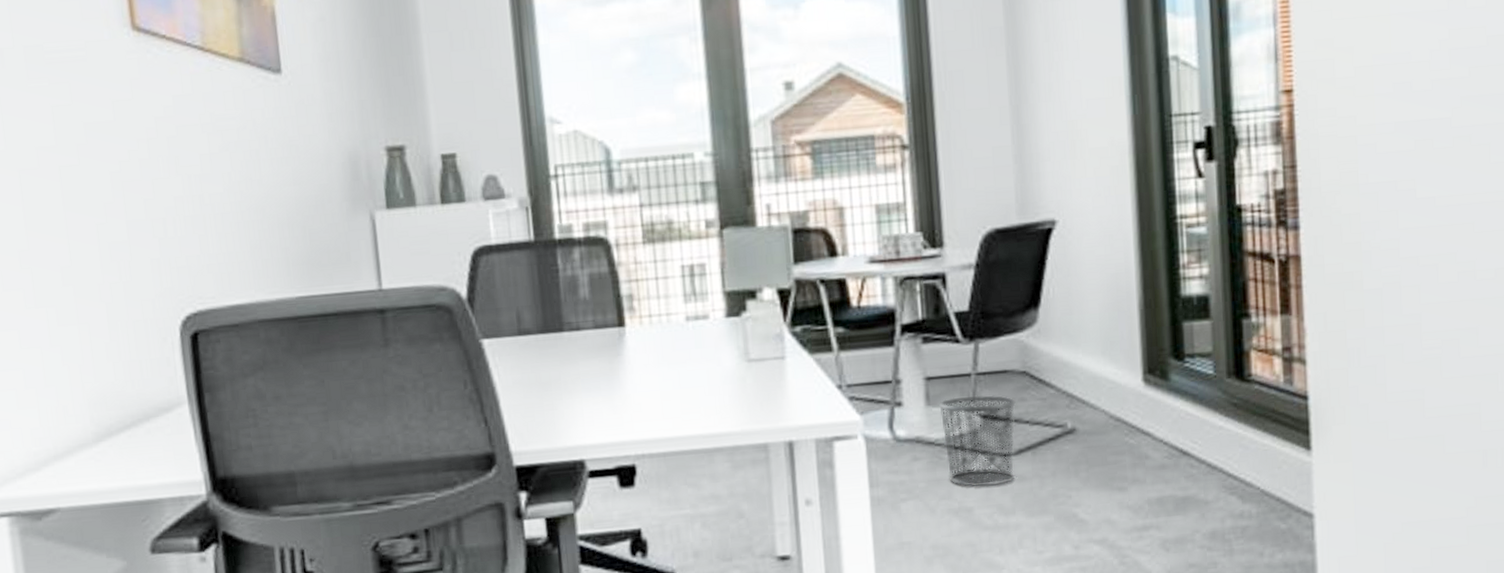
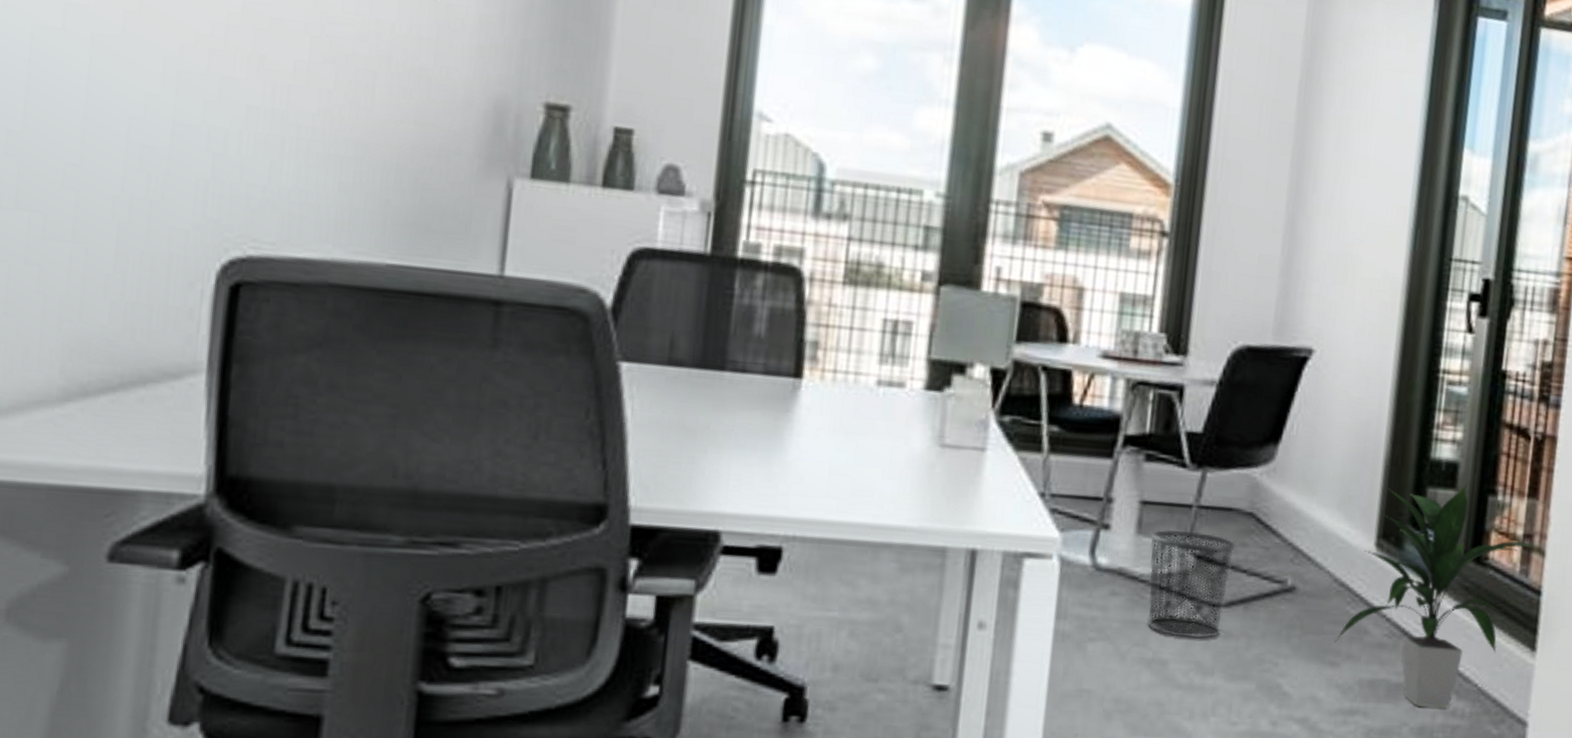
indoor plant: none [1119,313,1300,514] -> present [1335,484,1541,709]

